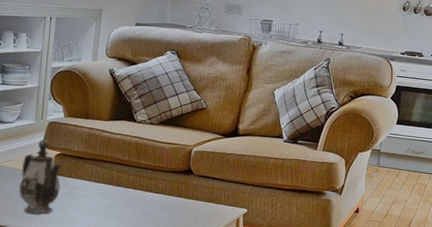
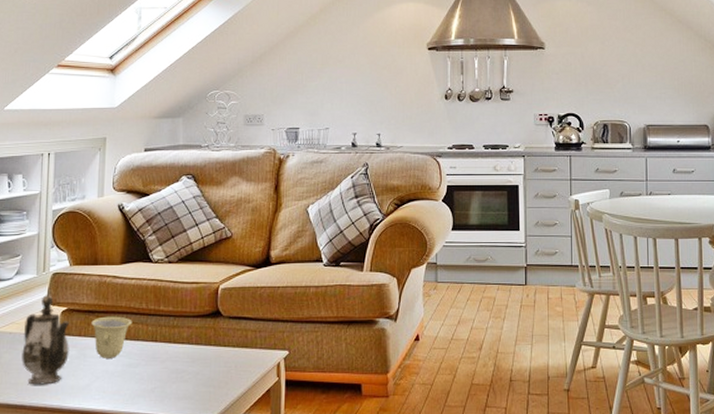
cup: none [80,163,116,199] -> present [91,316,132,358]

